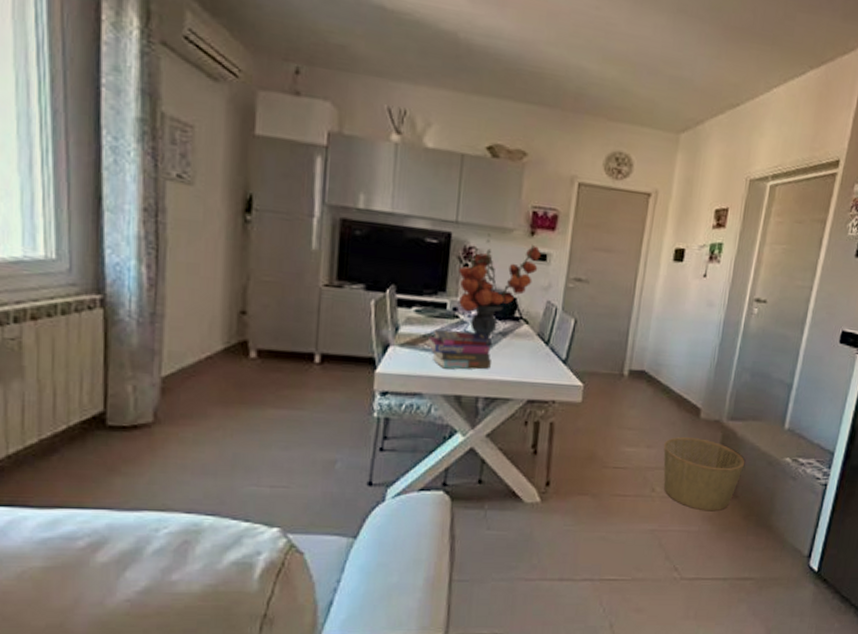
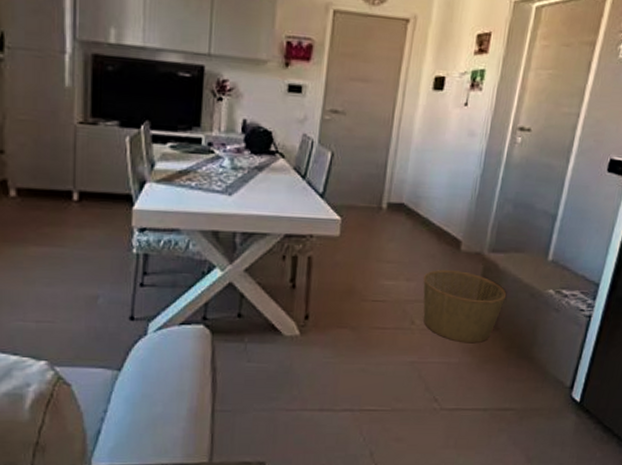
books: present [428,330,492,369] -> none [184,165,248,205]
bouquet: present [459,233,541,346] -> none [213,65,296,181]

